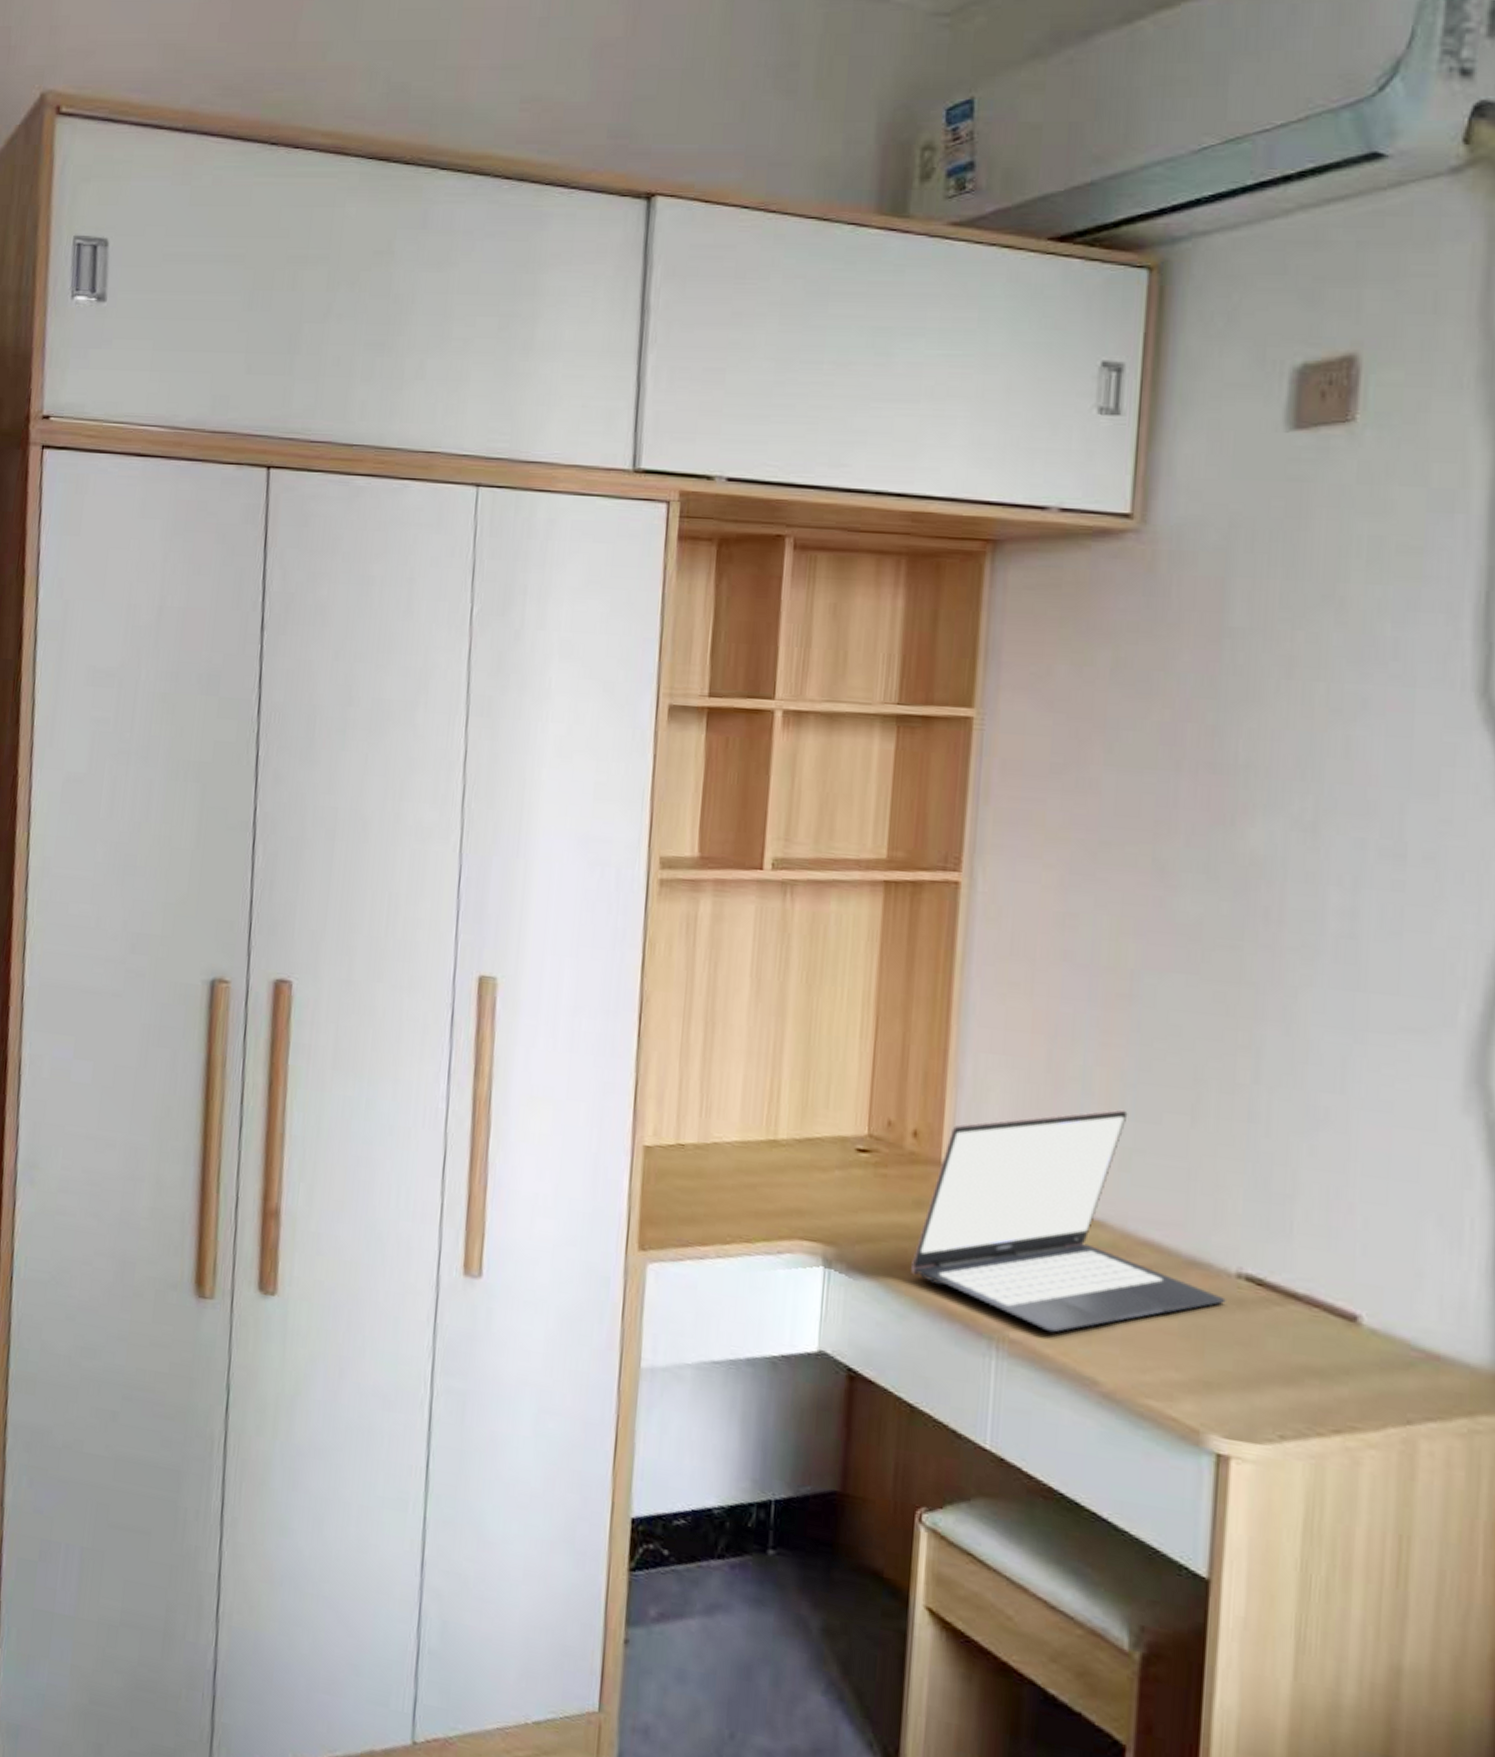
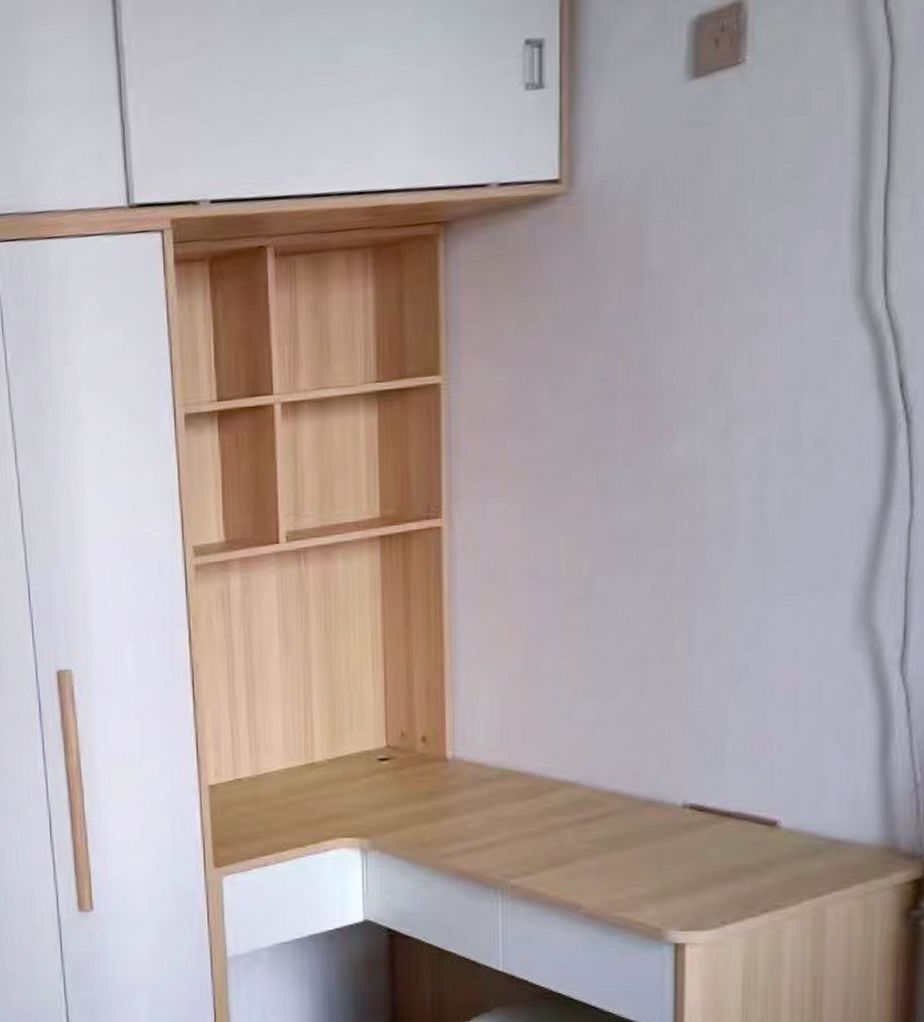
laptop: present [911,1109,1226,1333] -> none [430,691,675,875]

